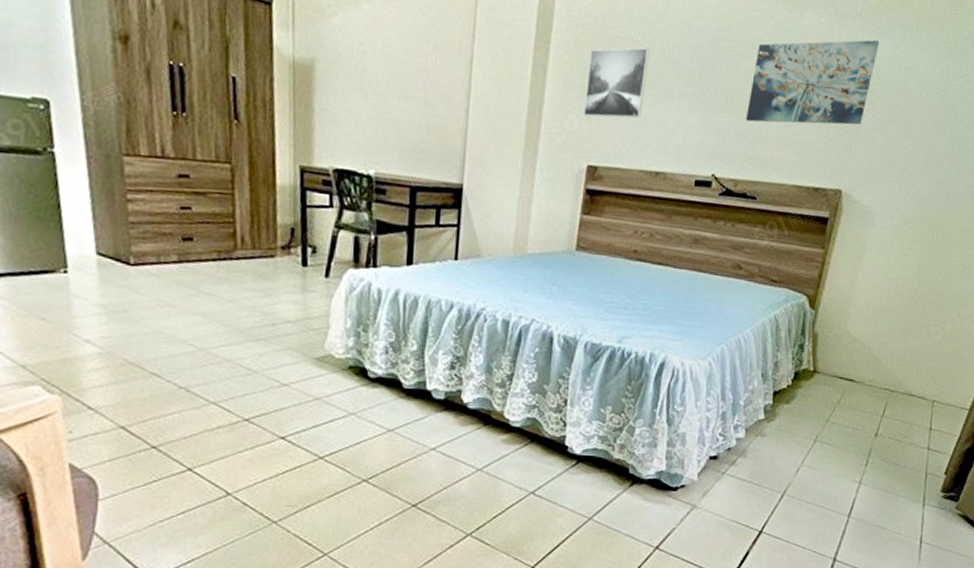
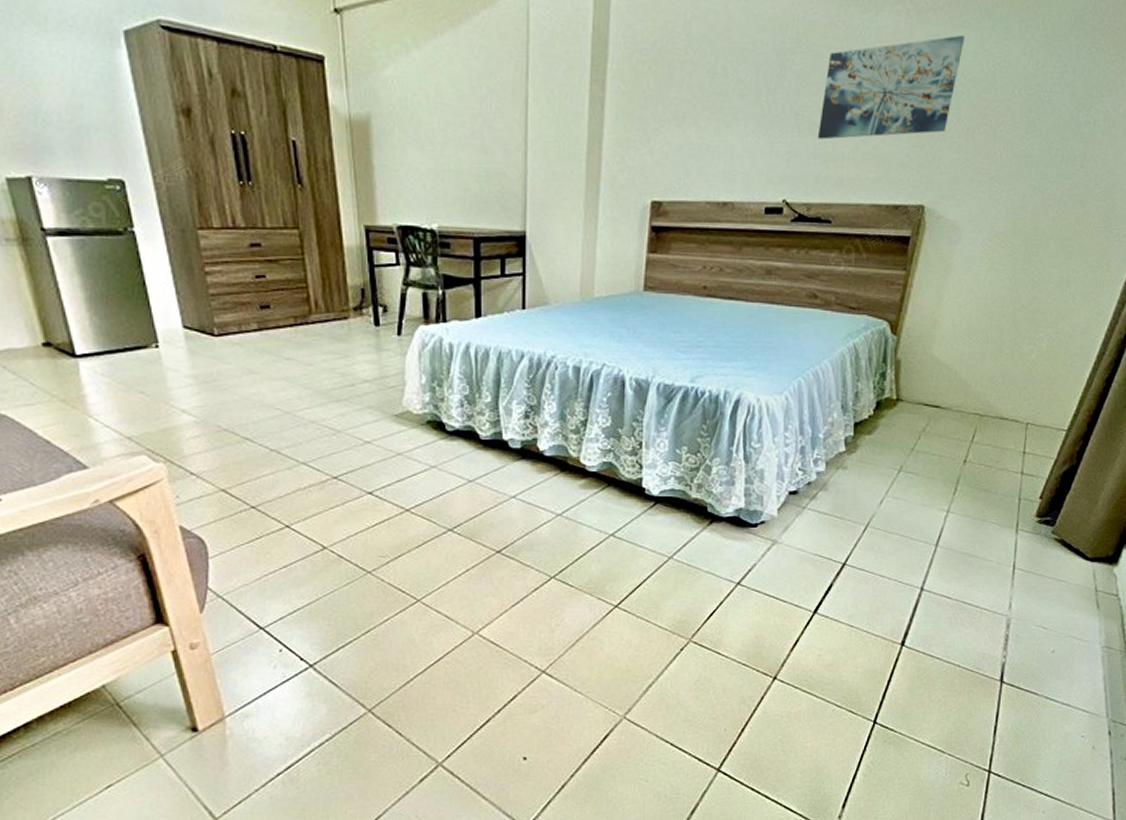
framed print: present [583,47,651,119] -> none [644,69,713,150]

